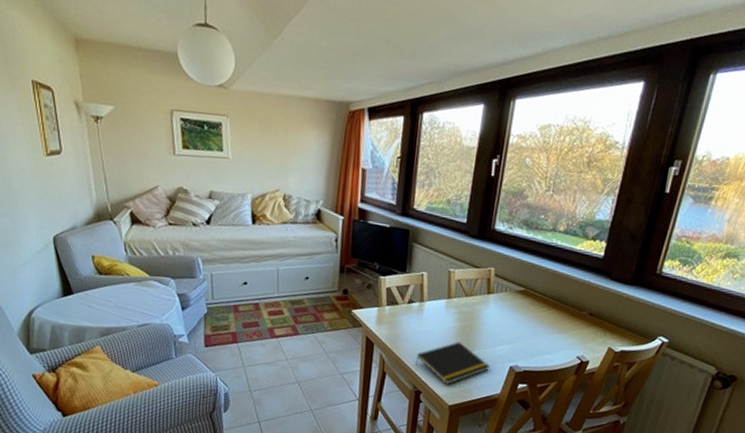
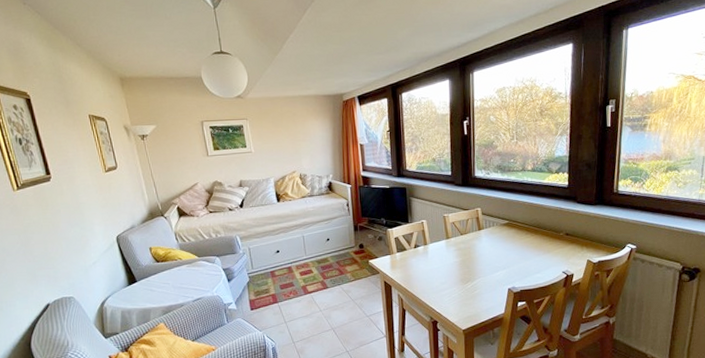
notepad: present [415,342,490,385] -> none [428,274,491,313]

